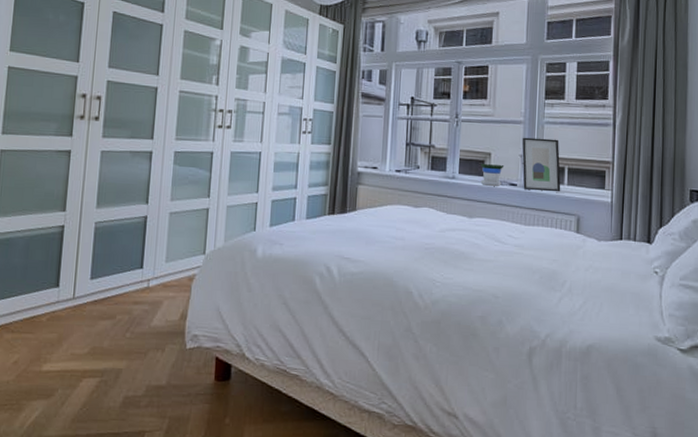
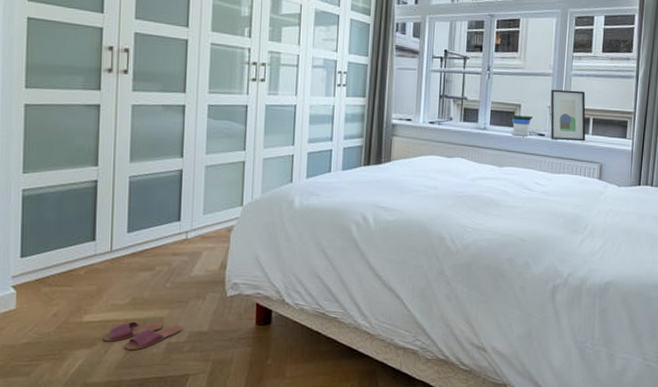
slippers: none [60,372,140,403] -> present [102,321,182,351]

